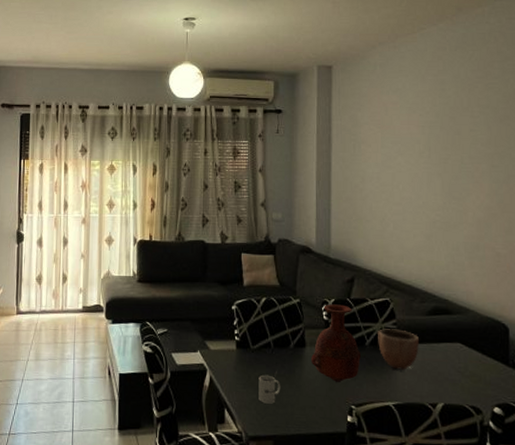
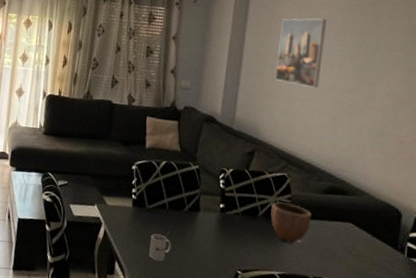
vase: present [310,304,361,382] -> none [203,173,252,248]
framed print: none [365,138,410,209] -> present [275,18,326,89]

